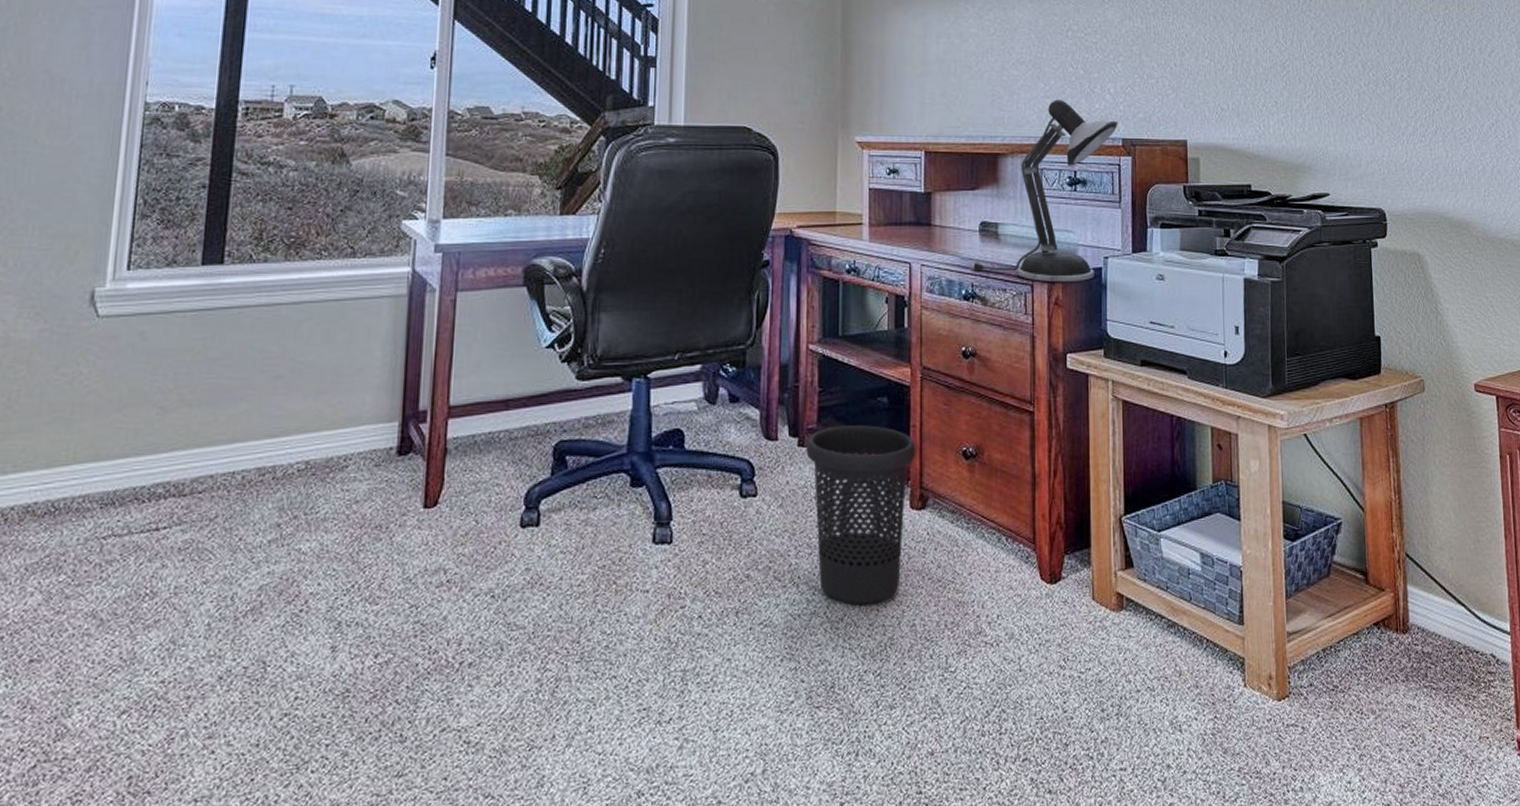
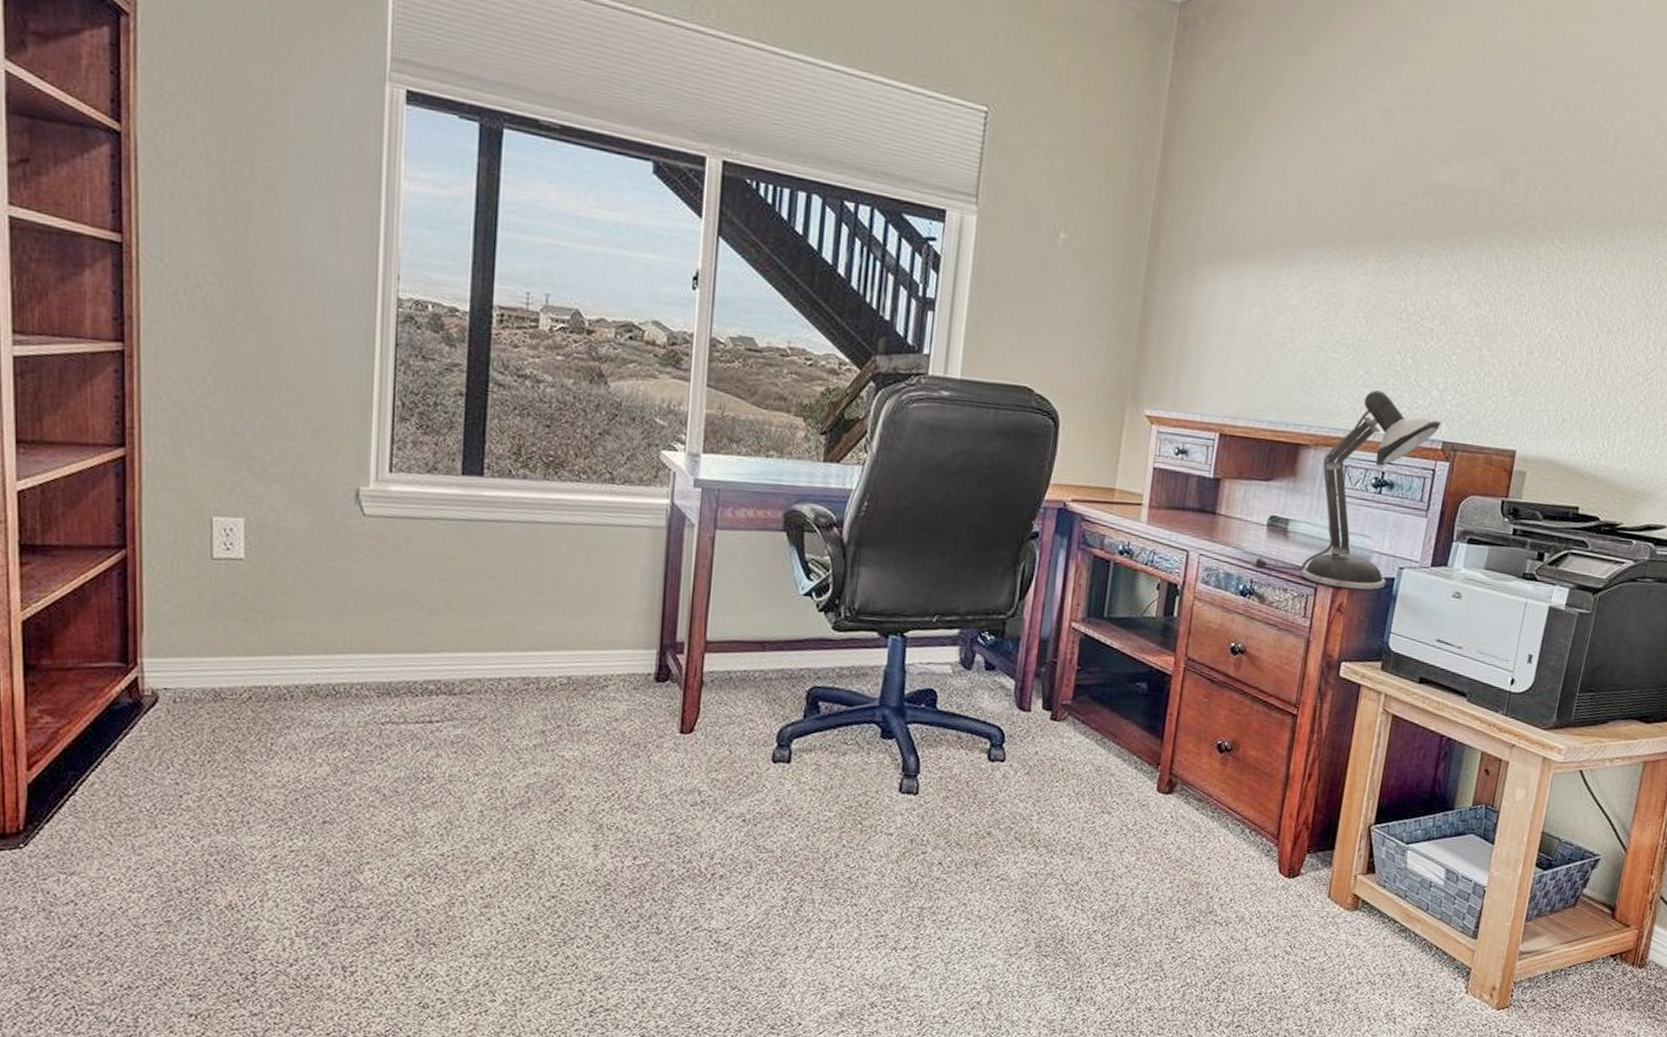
trash bin: present [806,425,916,605] -> none [1058,705,1171,874]

